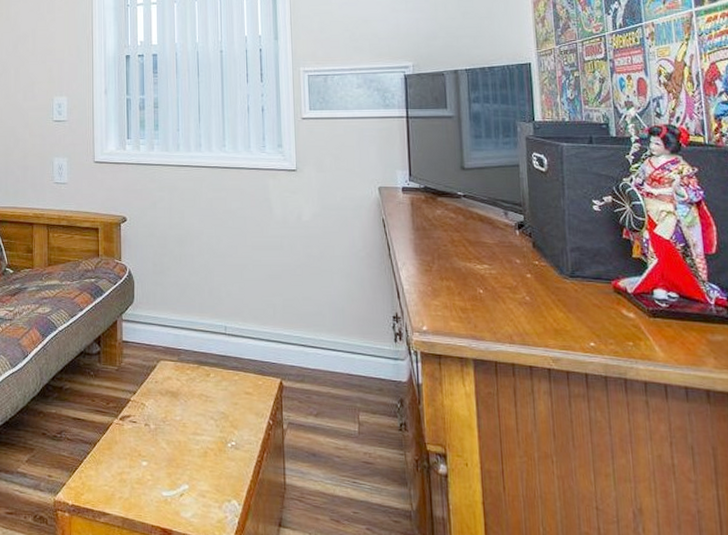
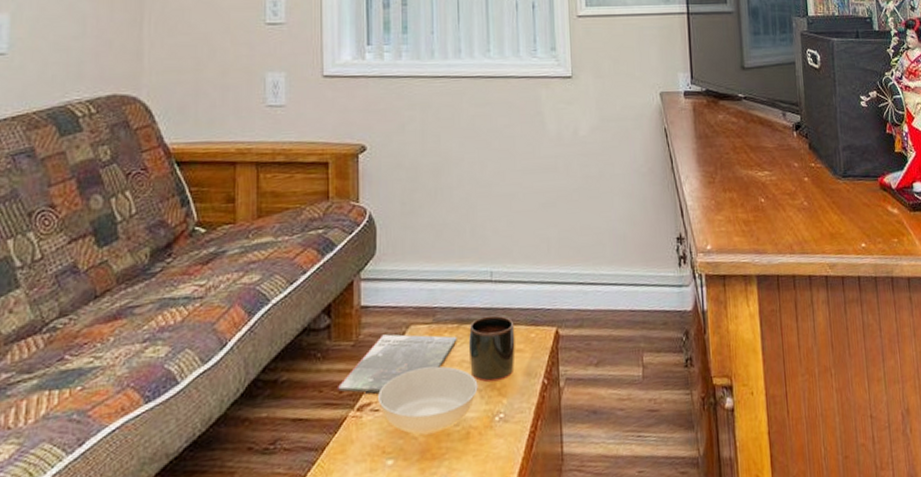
magazine: none [105,365,197,409] -> present [337,334,457,394]
bowl: none [136,395,214,448] -> present [378,366,478,435]
mug: none [206,362,245,416] -> present [468,315,516,383]

